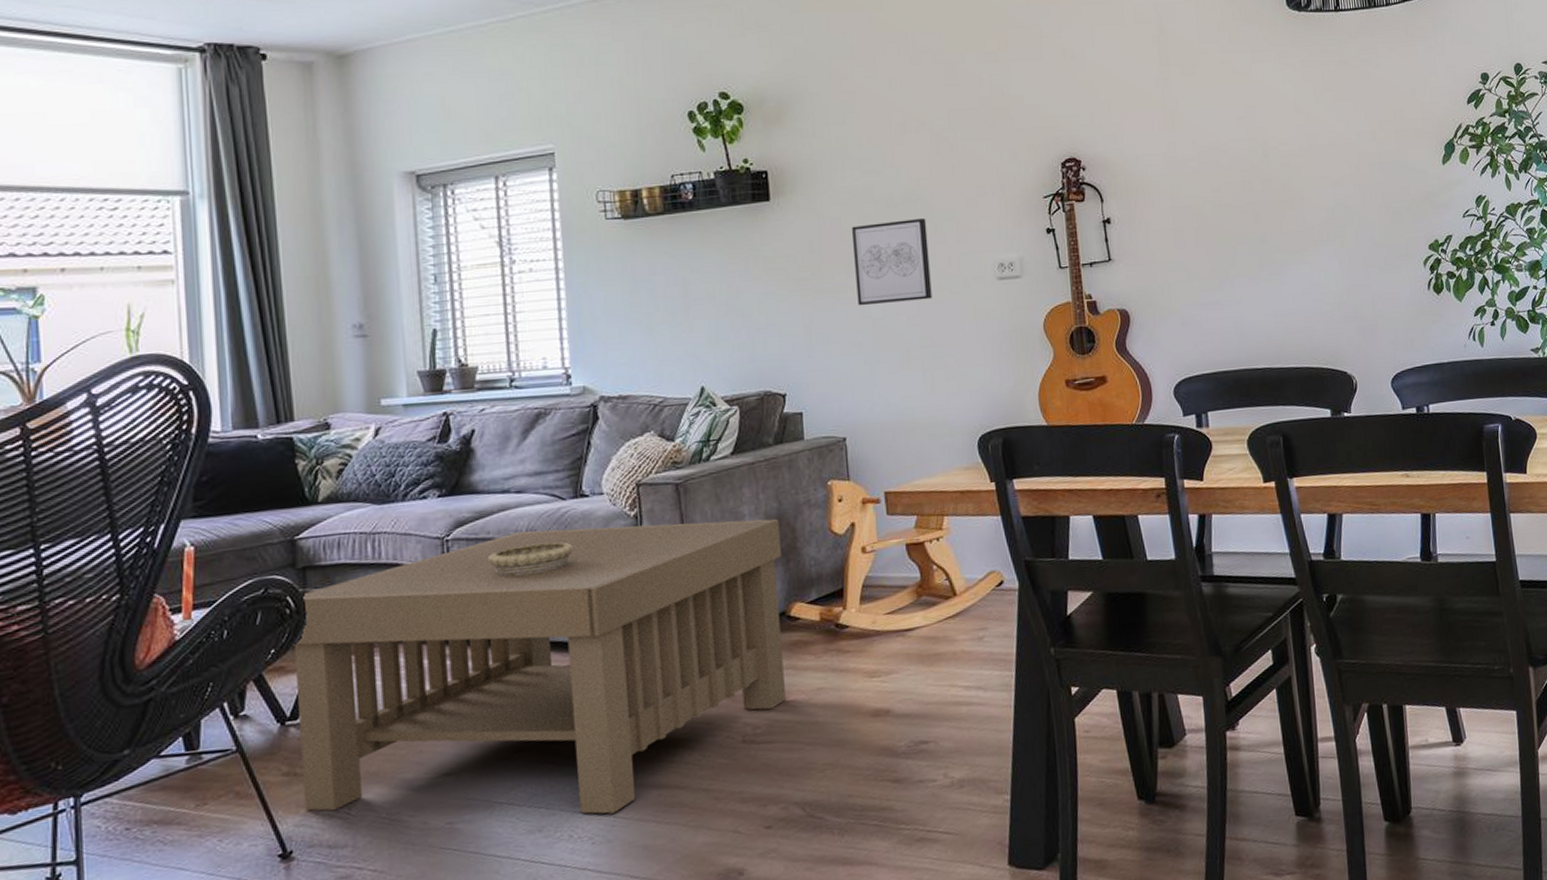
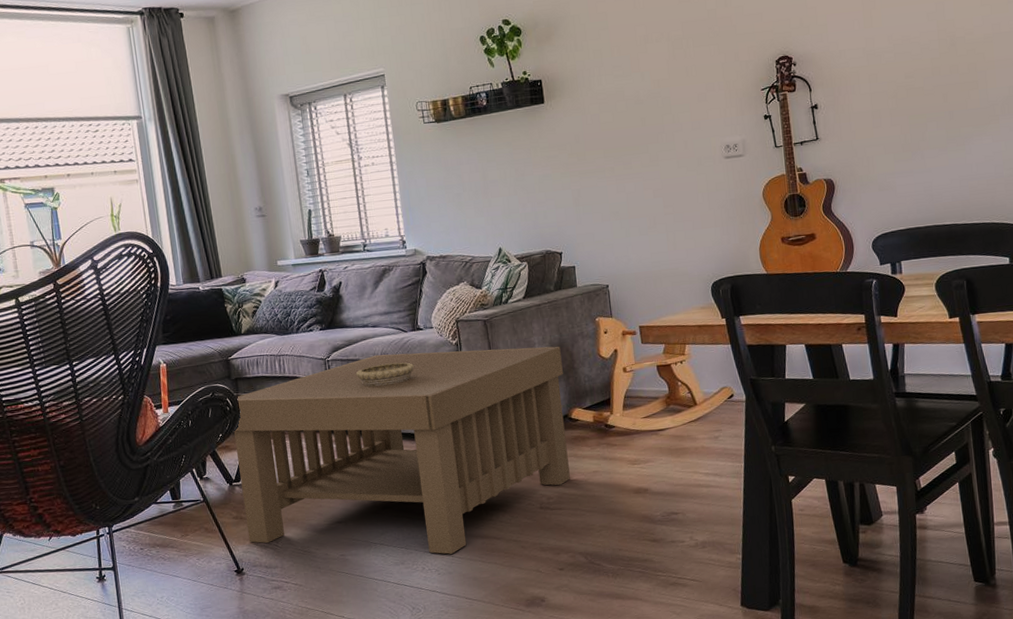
wall art: present [852,217,932,306] -> none [608,111,673,183]

